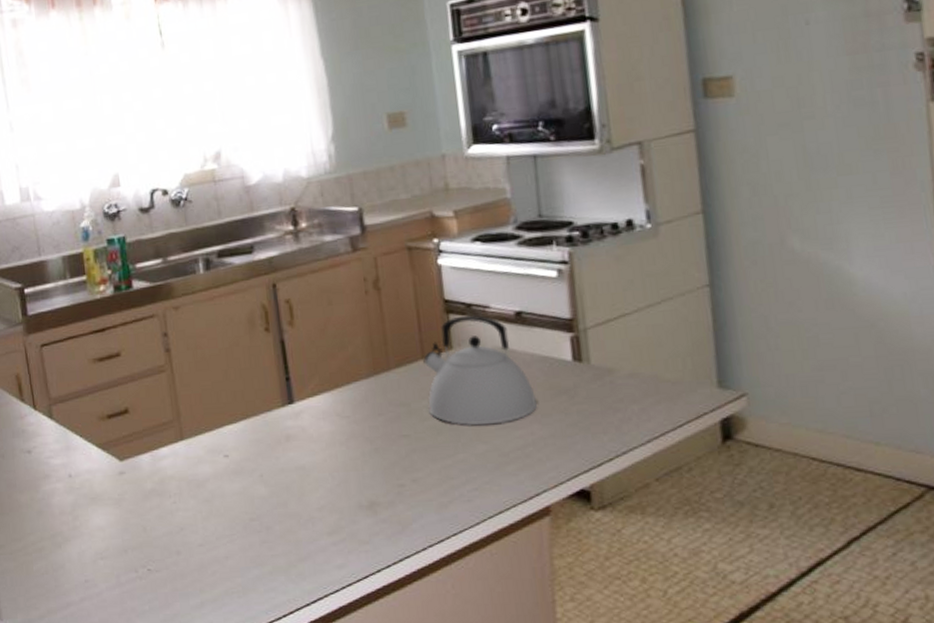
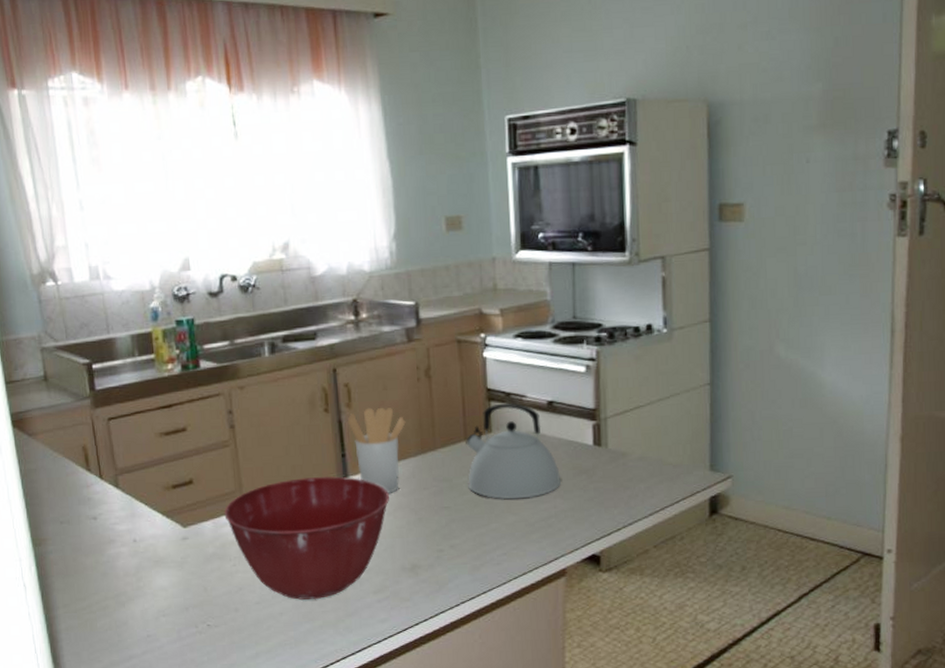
mixing bowl: none [162,402,341,542] -> present [224,476,389,600]
utensil holder: none [290,324,355,421] -> present [347,407,406,493]

